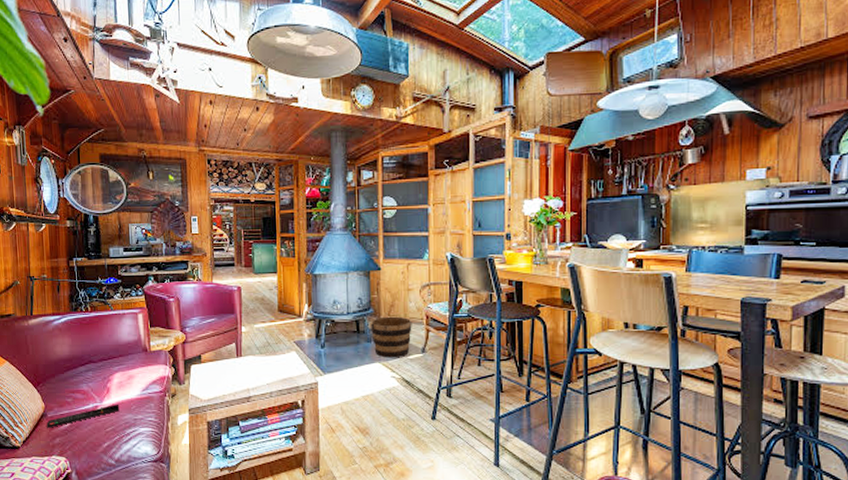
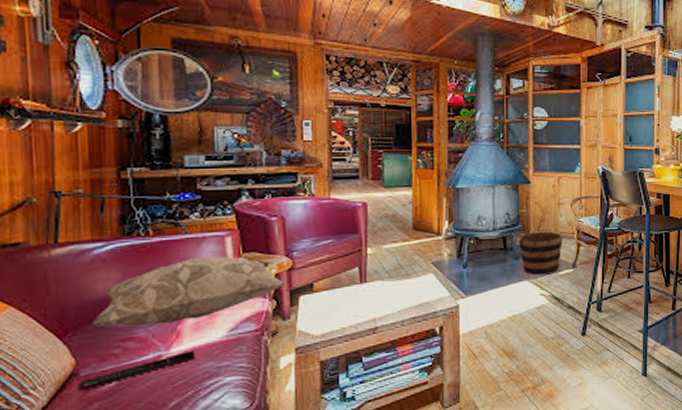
decorative pillow: none [54,330,181,381] -> present [92,256,286,328]

